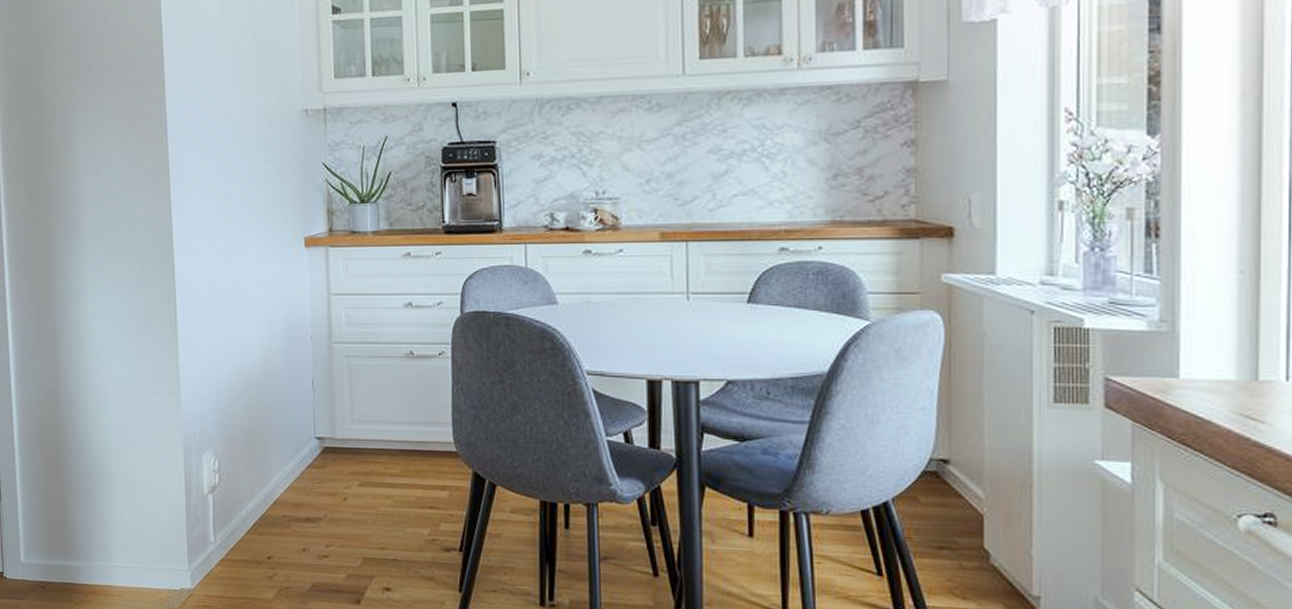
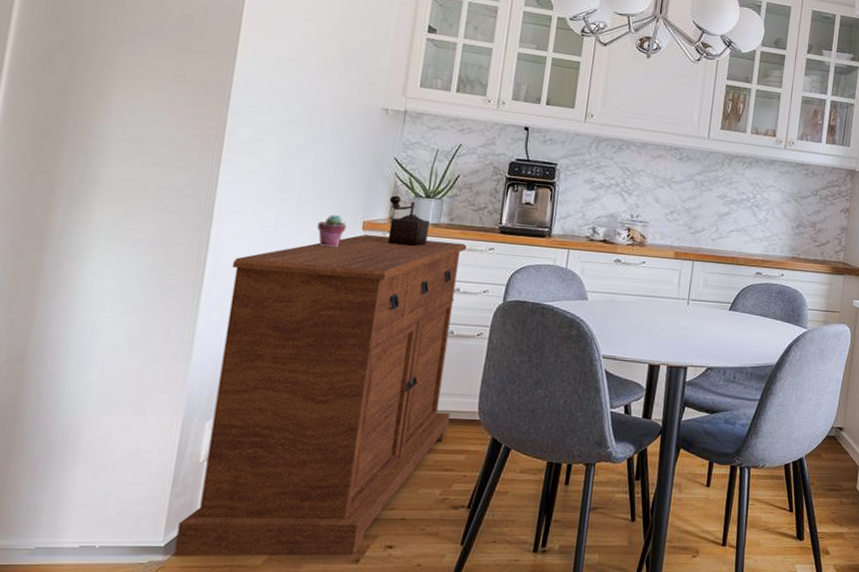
sideboard: none [197,251,426,595] -> present [174,234,466,556]
potted succulent: none [263,234,290,269] -> present [317,215,347,247]
coffee grinder: none [325,204,370,260] -> present [387,195,430,247]

